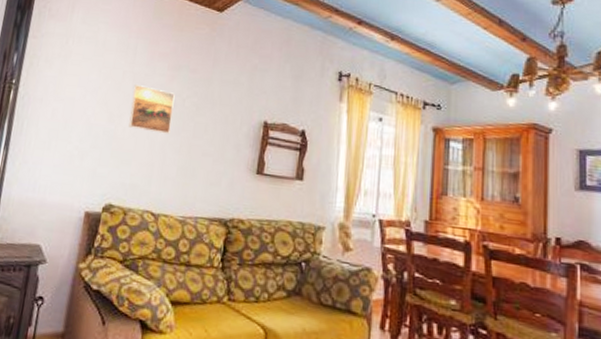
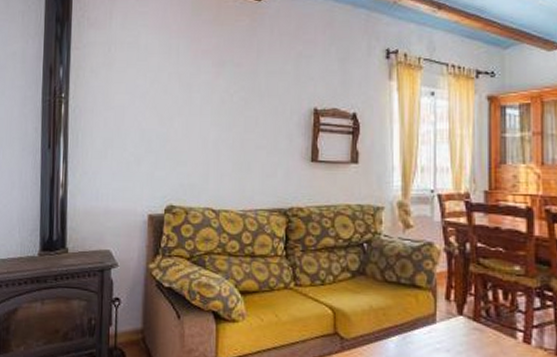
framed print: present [129,85,175,134] -> none [180,85,222,131]

